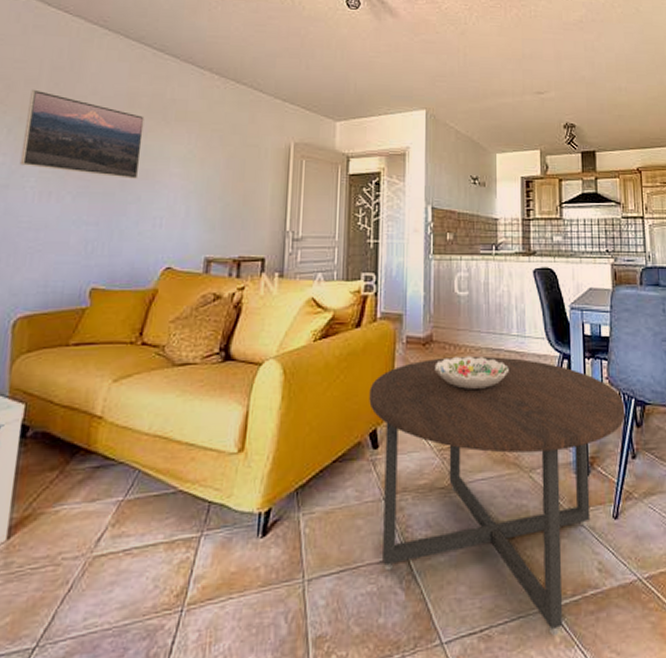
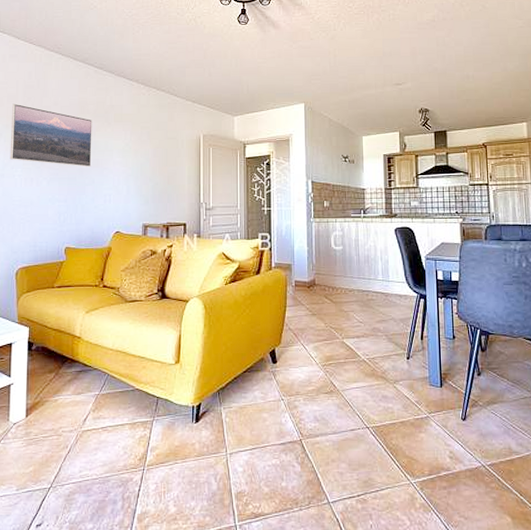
coffee table: present [369,357,626,636] -> none [268,296,472,502]
decorative bowl: present [434,355,509,389] -> none [317,295,376,321]

